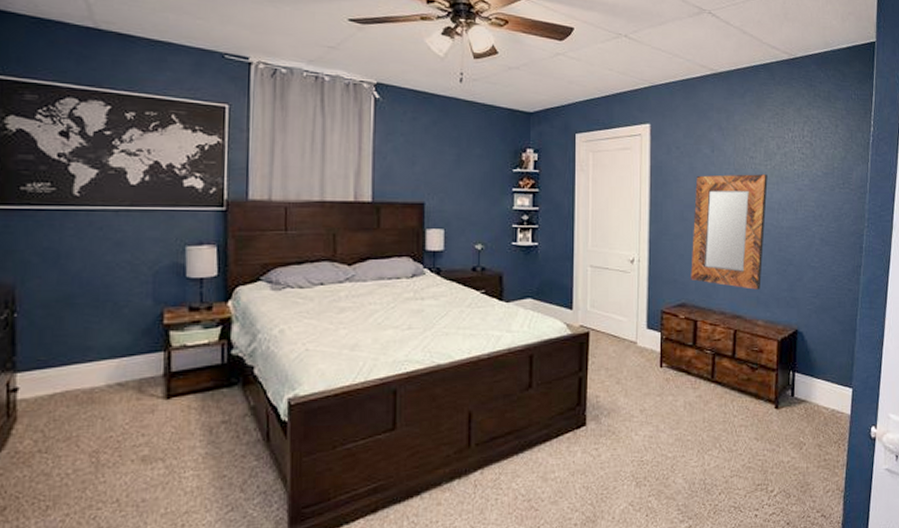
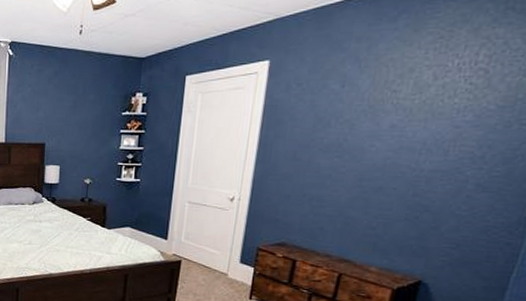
home mirror: present [691,174,768,290] -> none [295,110,413,235]

